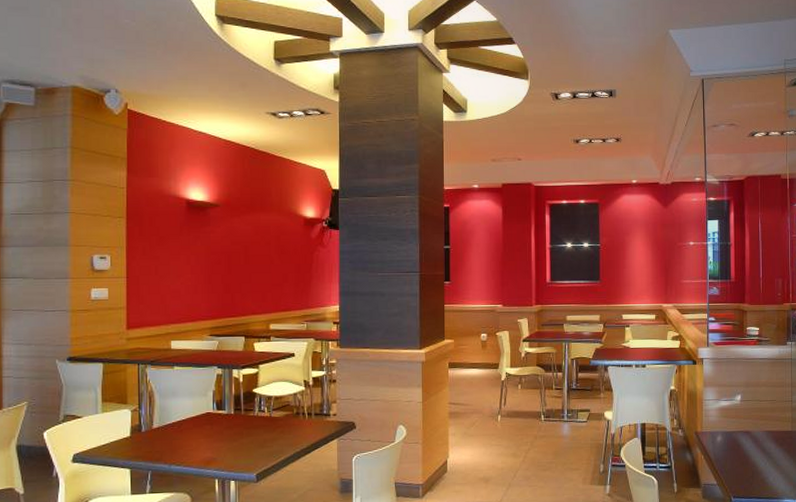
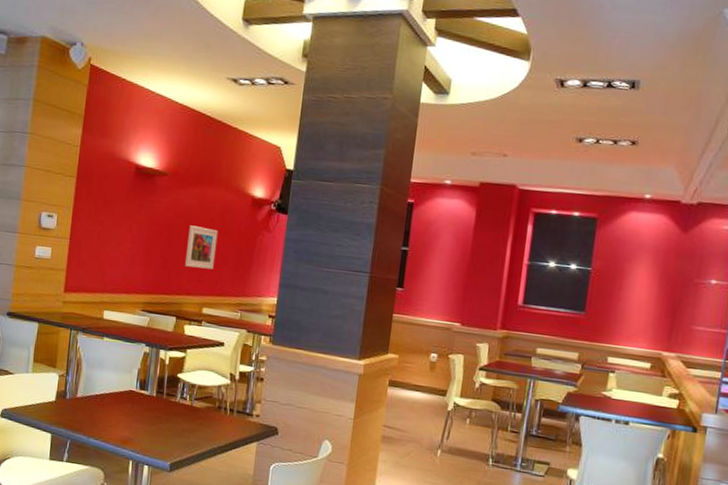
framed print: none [247,250,276,288] -> present [185,225,218,270]

